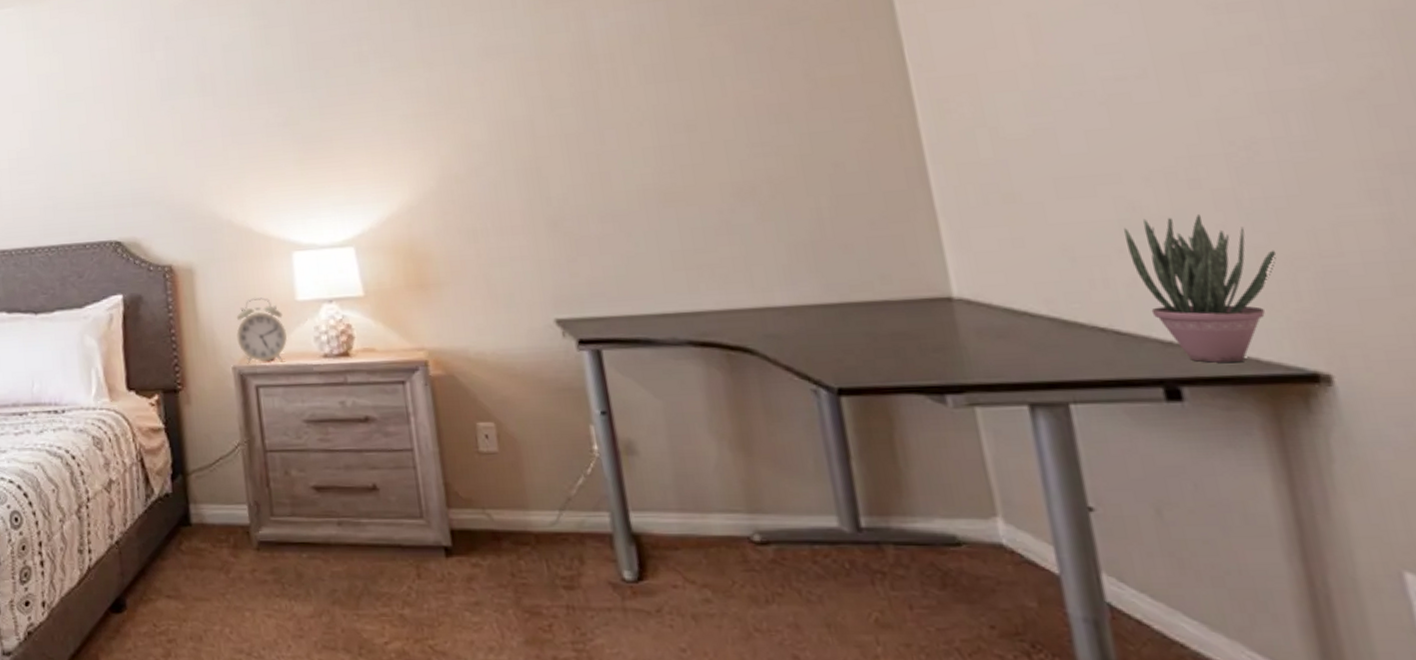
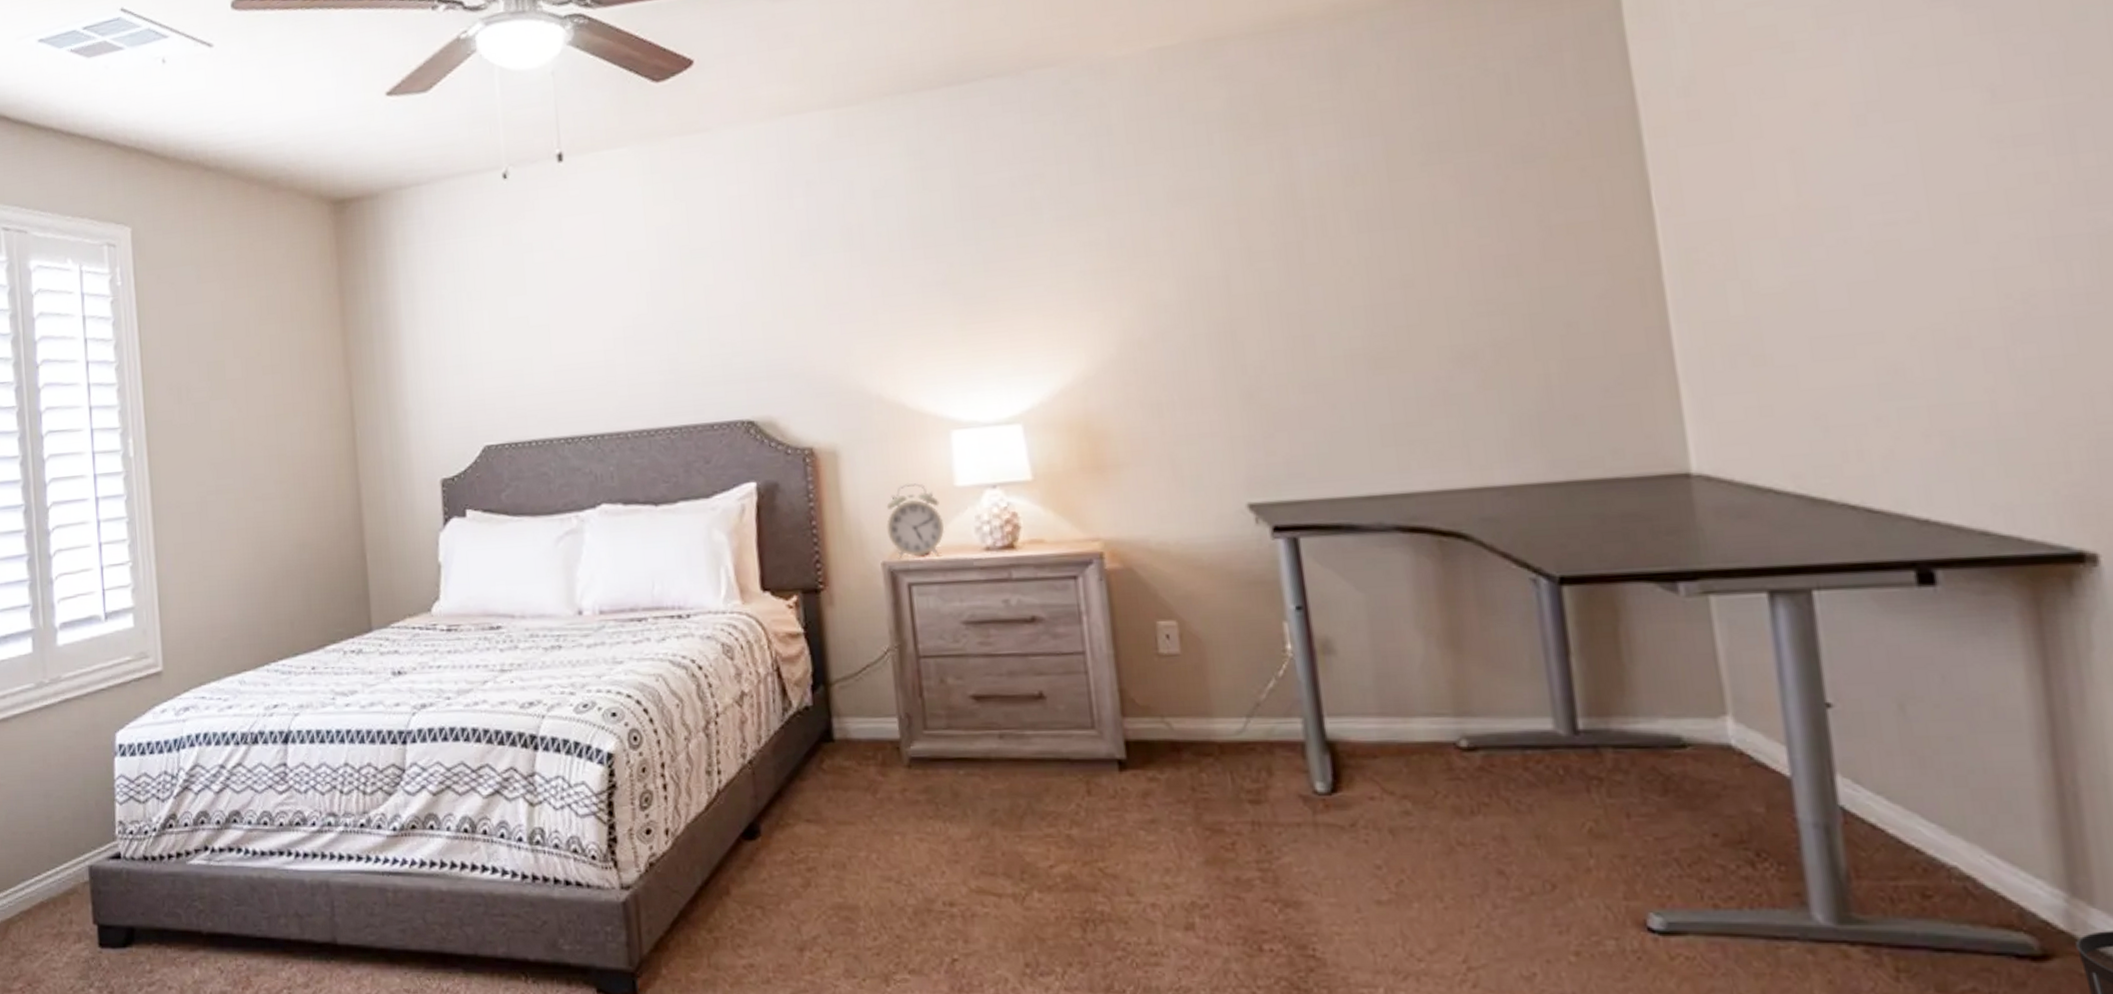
potted plant: present [1124,213,1277,363] -> none [1883,376,2049,543]

